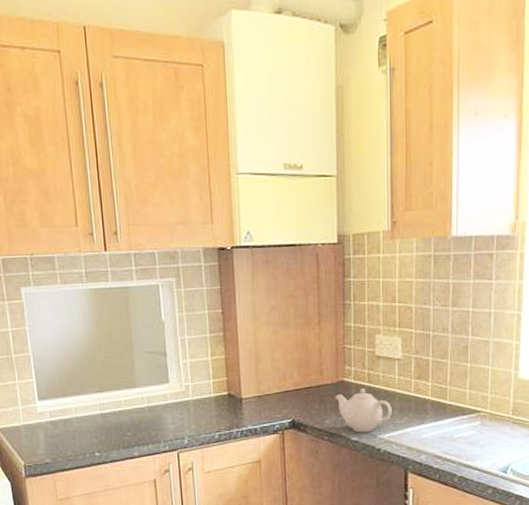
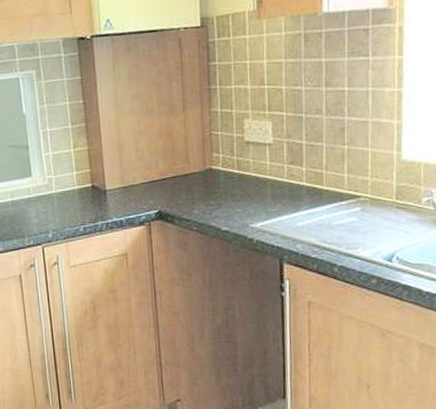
teapot: present [335,388,392,433] -> none [202,176,264,222]

